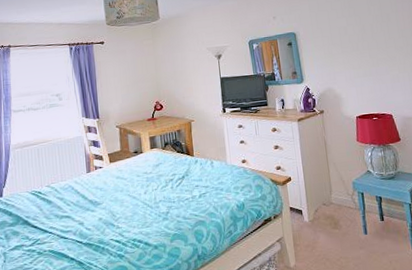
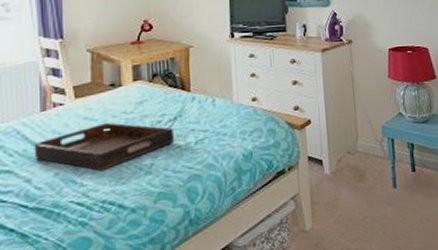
serving tray: none [83,180,183,217] -> present [34,122,174,171]

